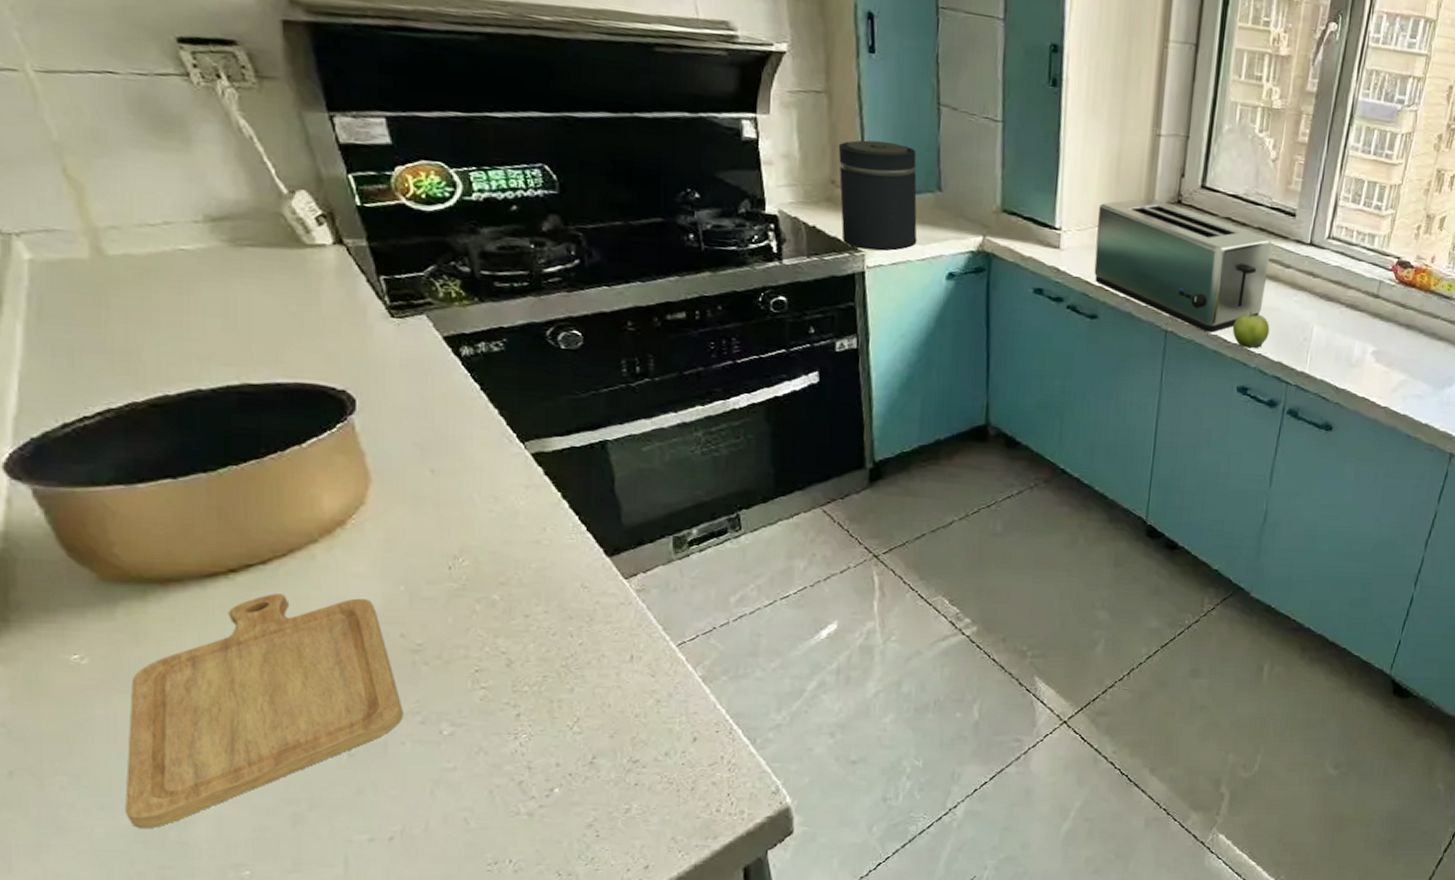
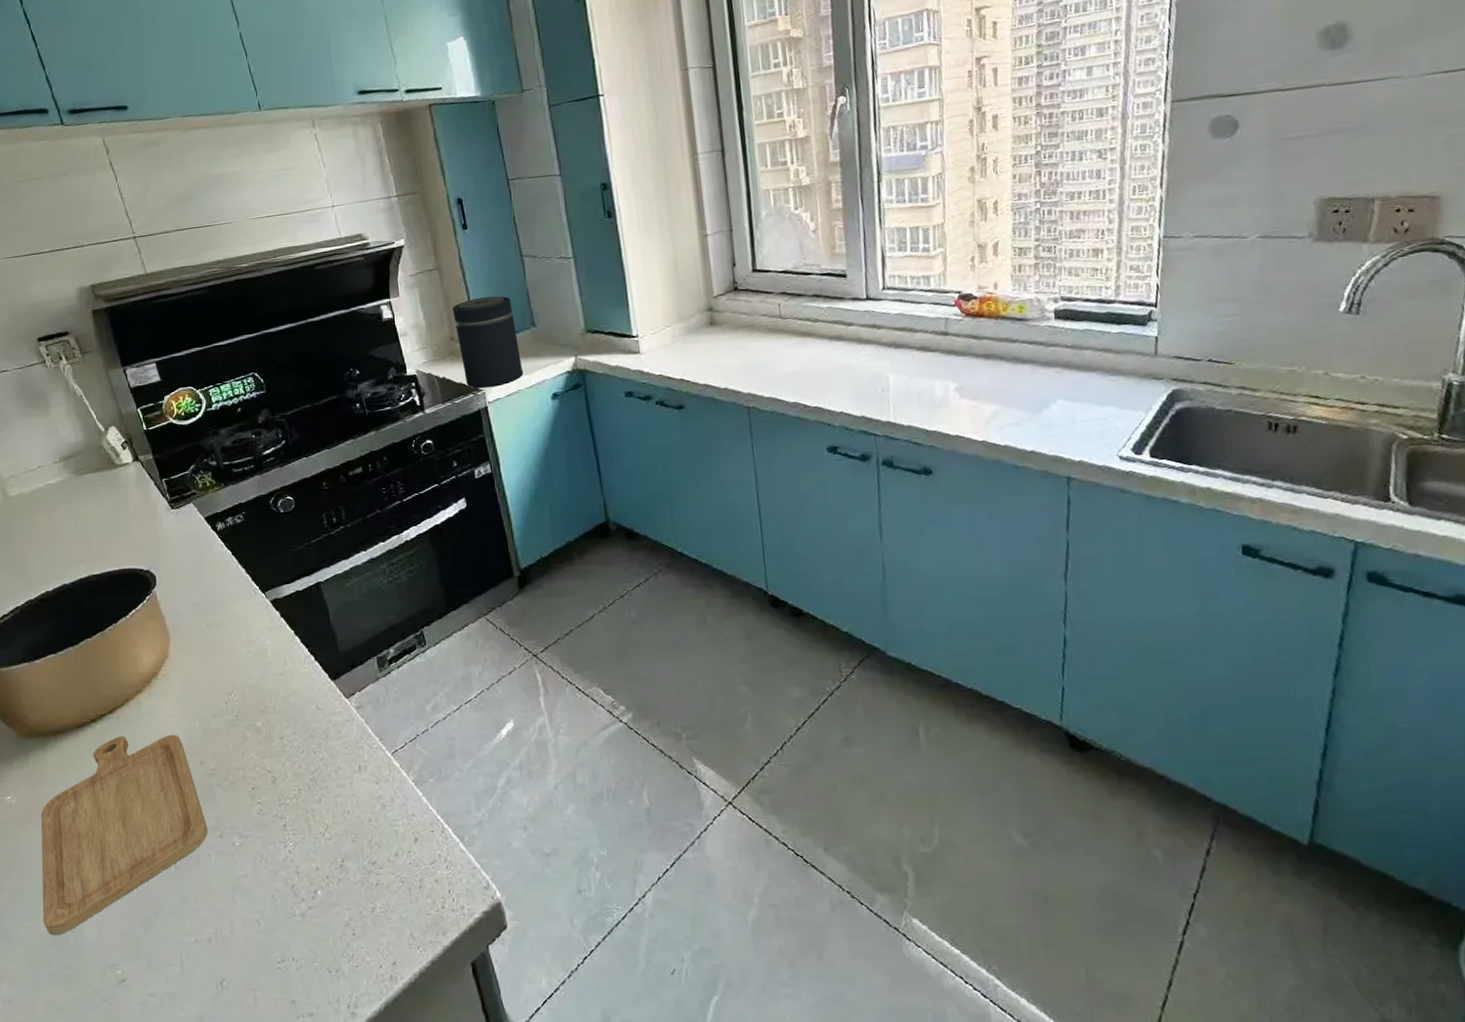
toaster: present [1094,198,1272,333] -> none [667,291,834,402]
fruit: present [1233,310,1270,349] -> none [810,373,847,409]

